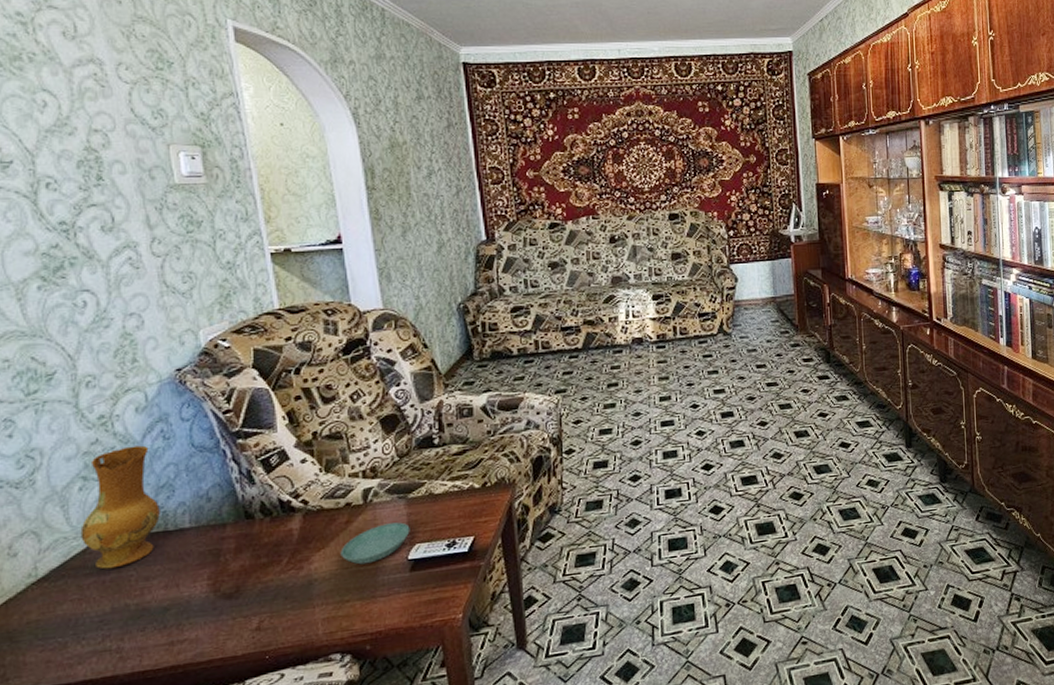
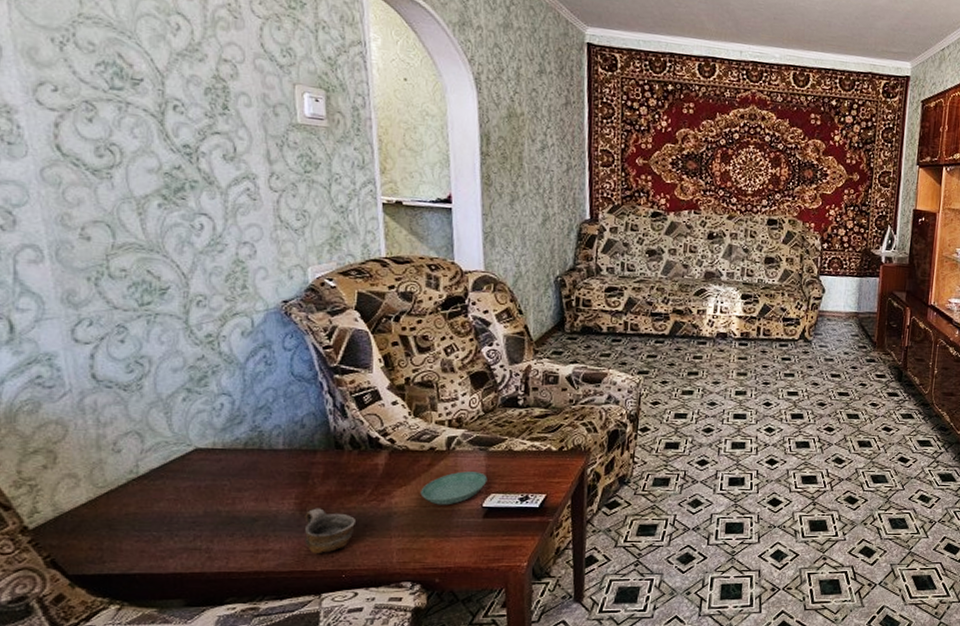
ceramic jug: present [80,445,160,570] -> none [181,366,257,476]
cup: none [219,586,276,638] -> present [304,508,357,554]

